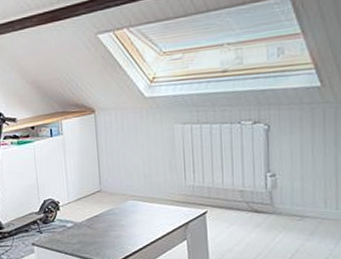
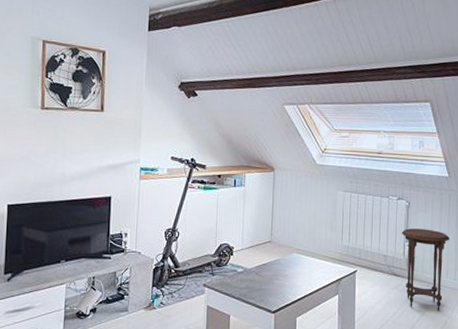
side table: none [260,153,328,248] -> present [401,228,450,311]

